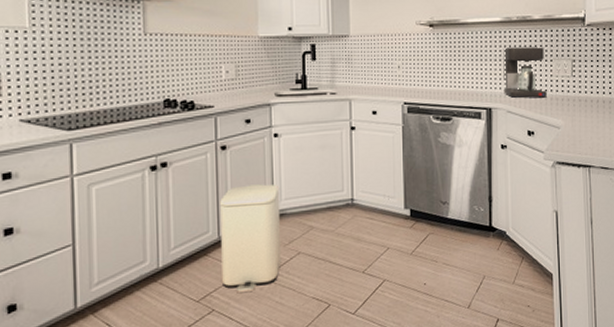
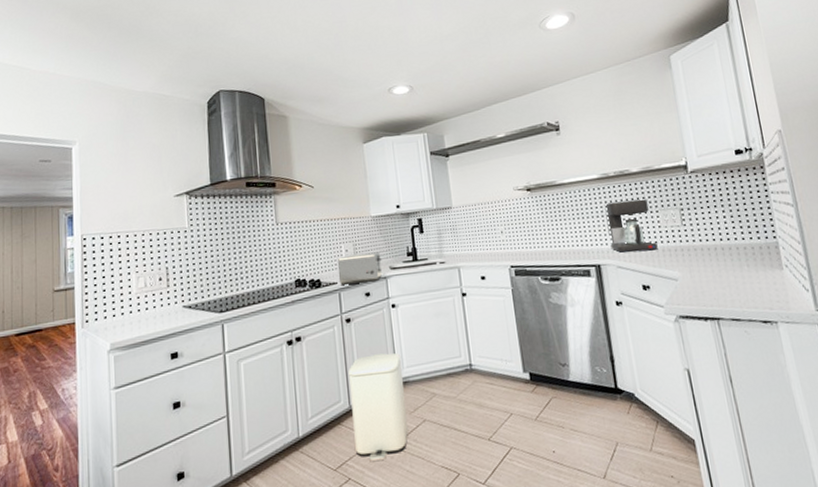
toaster: none [215,76,267,110] -> present [337,251,382,286]

